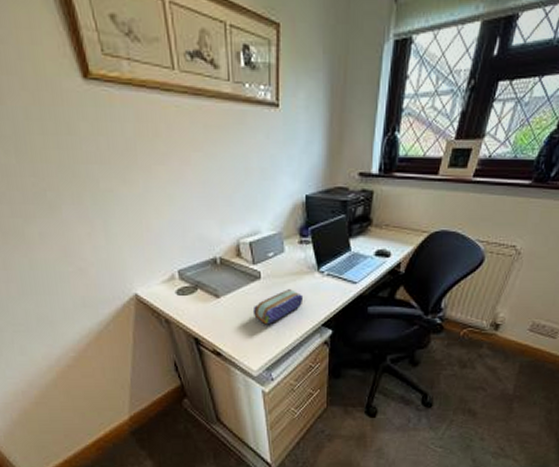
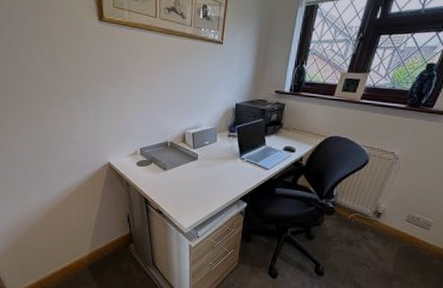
pencil case: present [252,289,304,325] -> none [189,169,228,194]

